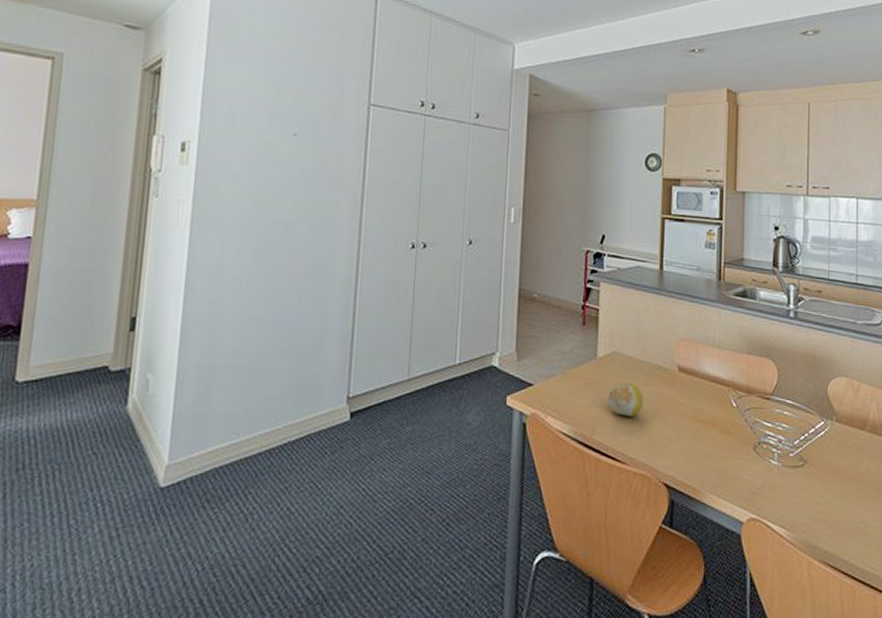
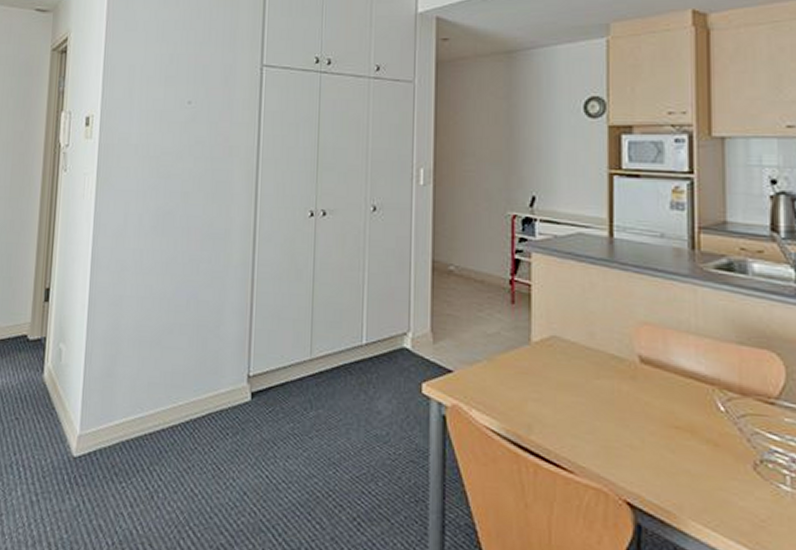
fruit: present [607,382,644,417] -> none [546,373,594,417]

